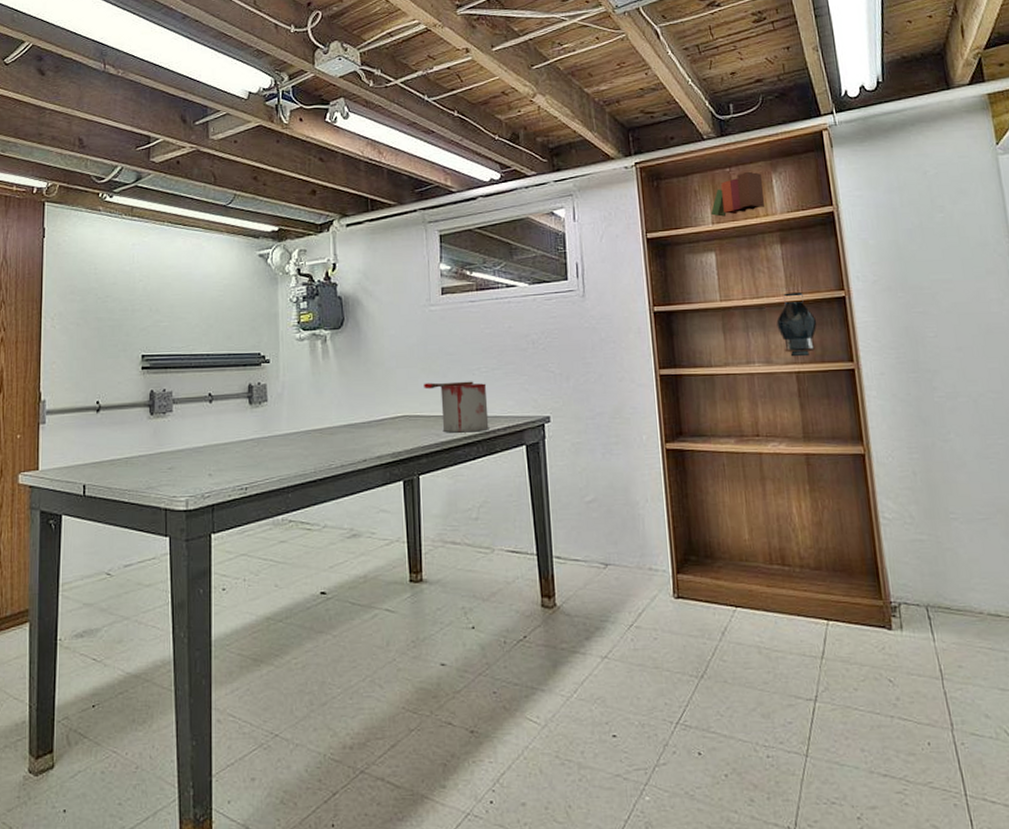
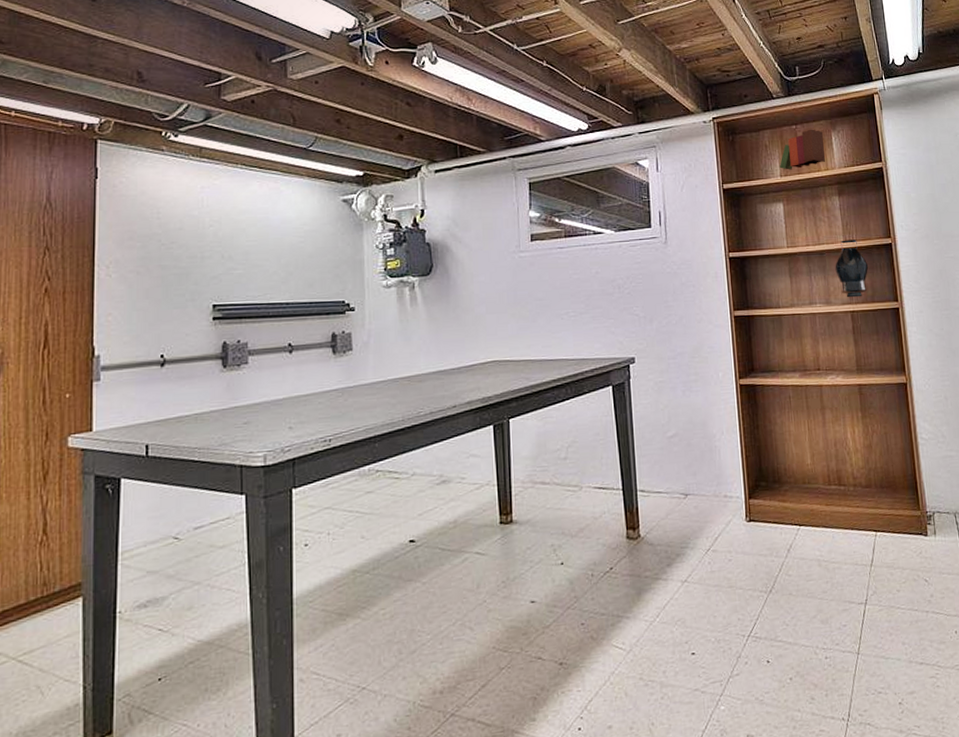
paint can: present [424,381,489,433] -> none [514,325,577,377]

